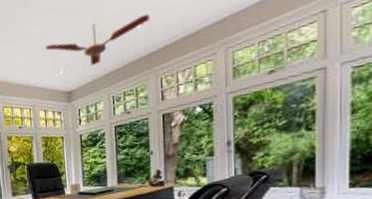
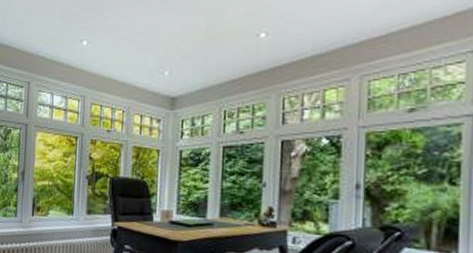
ceiling fan: present [45,13,151,66] -> none [151,23,277,72]

